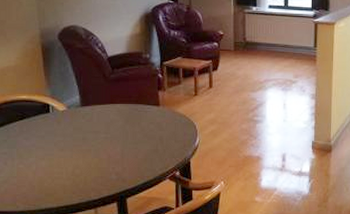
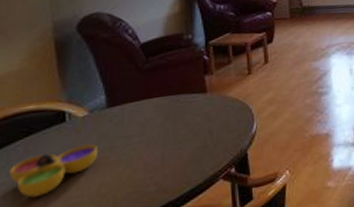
decorative bowl: none [9,133,73,167] -> present [9,144,97,198]

